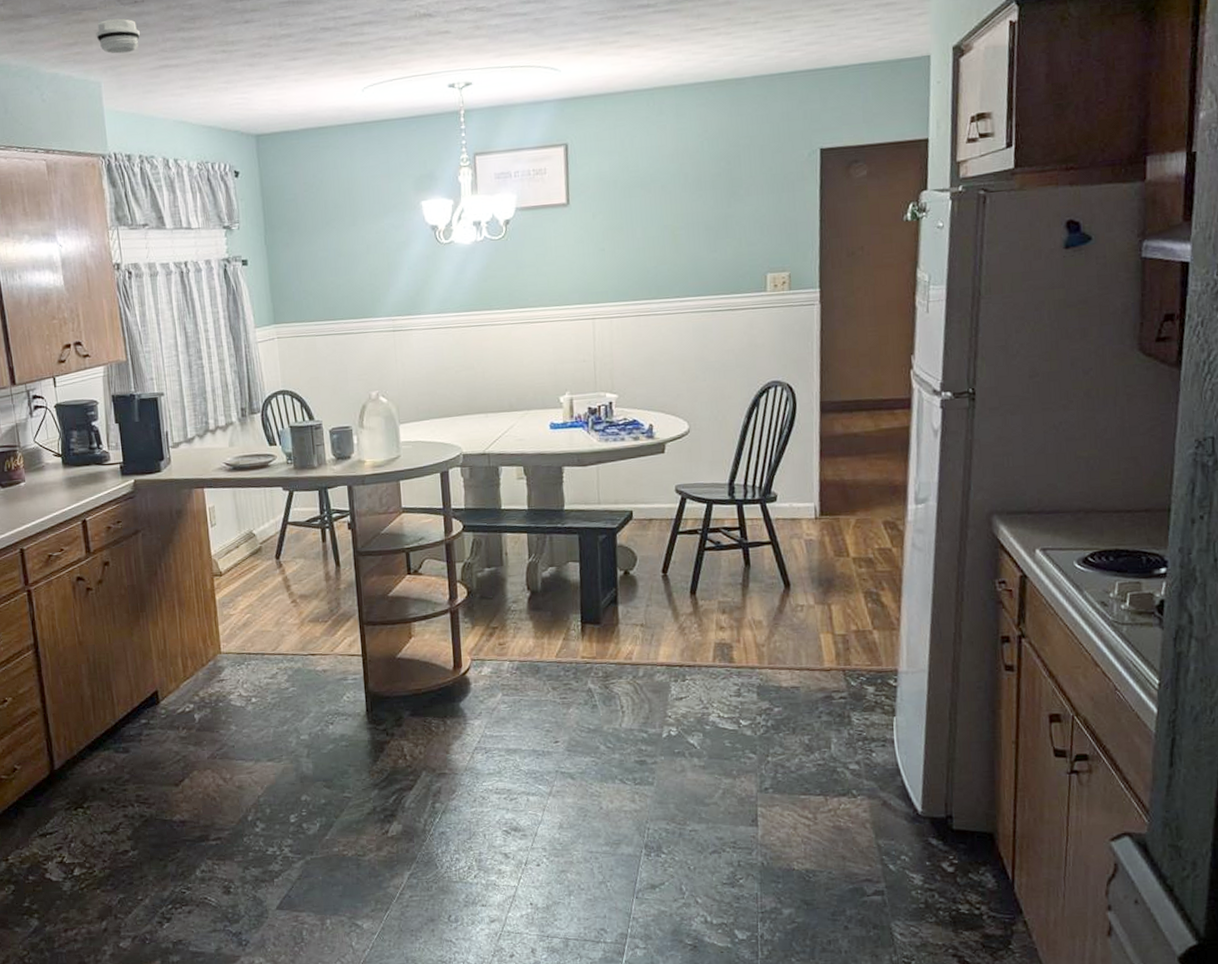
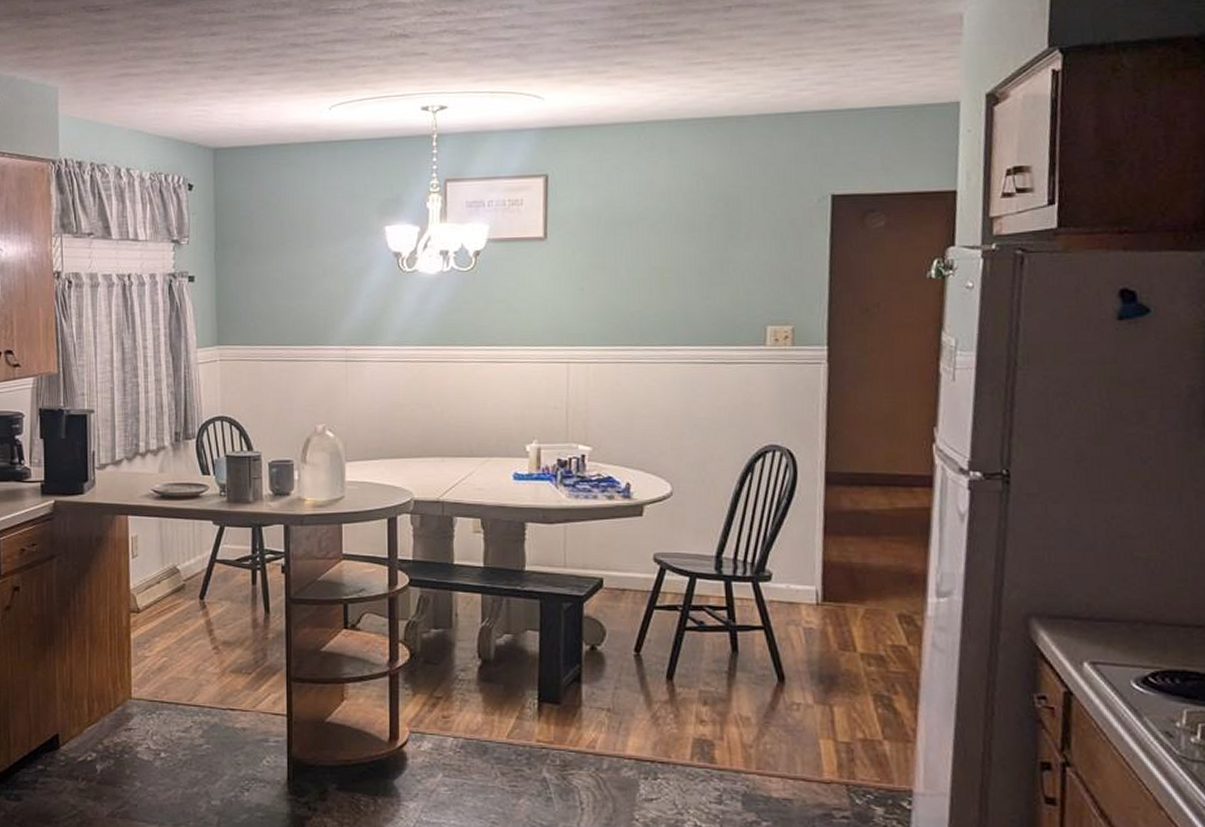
smoke detector: present [96,18,140,54] -> none [57,25,102,60]

